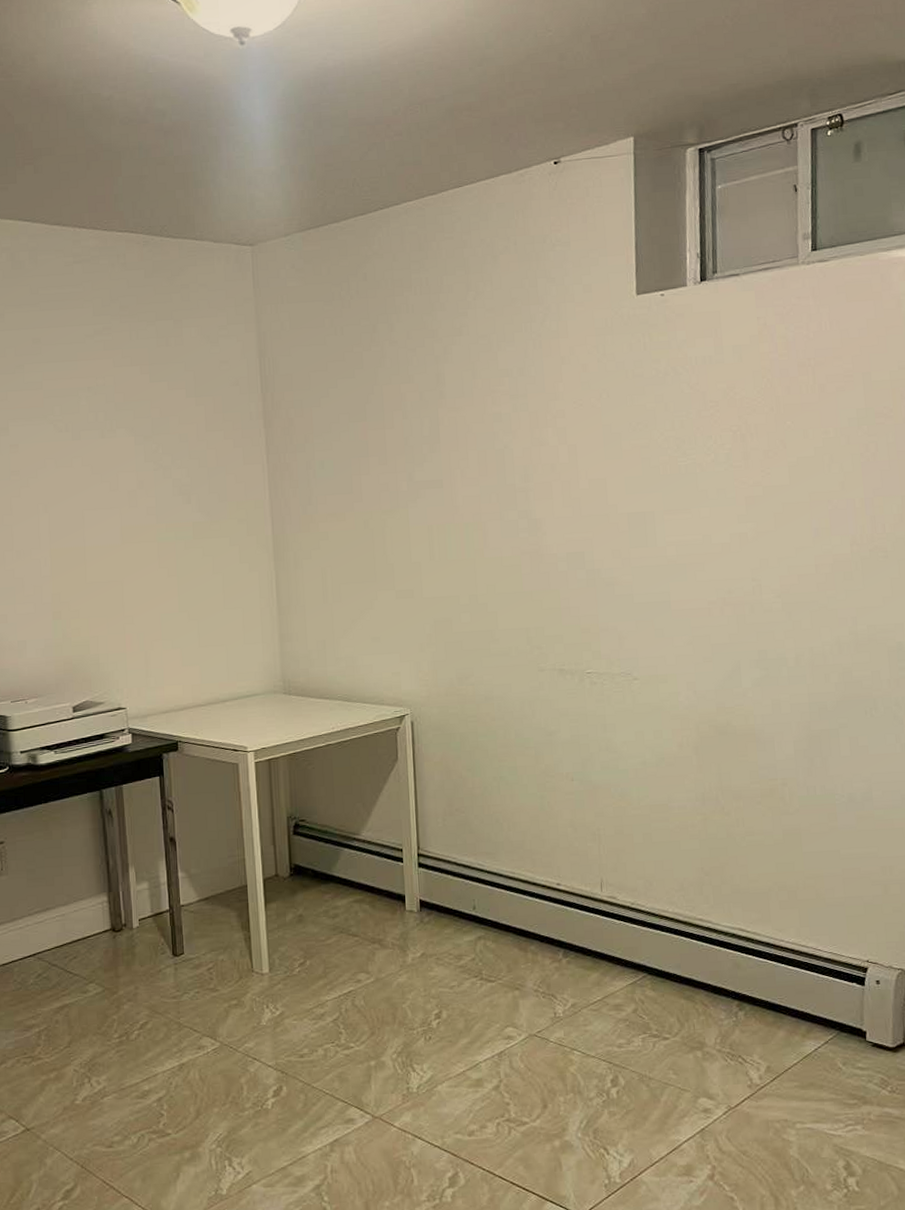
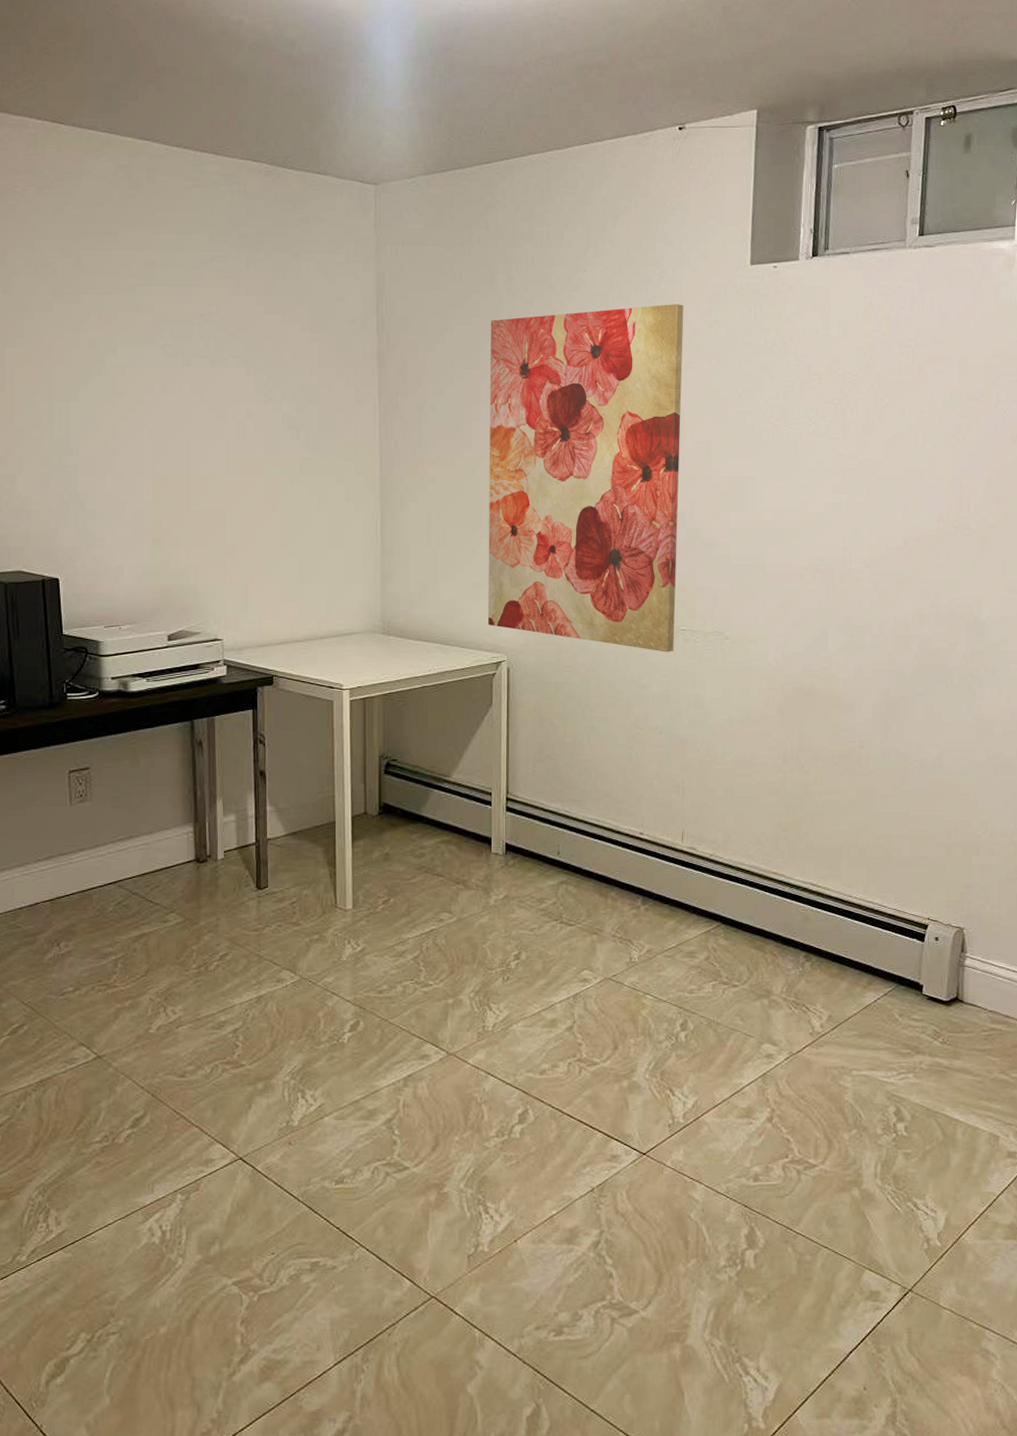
wall art: none [374,340,581,697] -> present [487,304,684,652]

